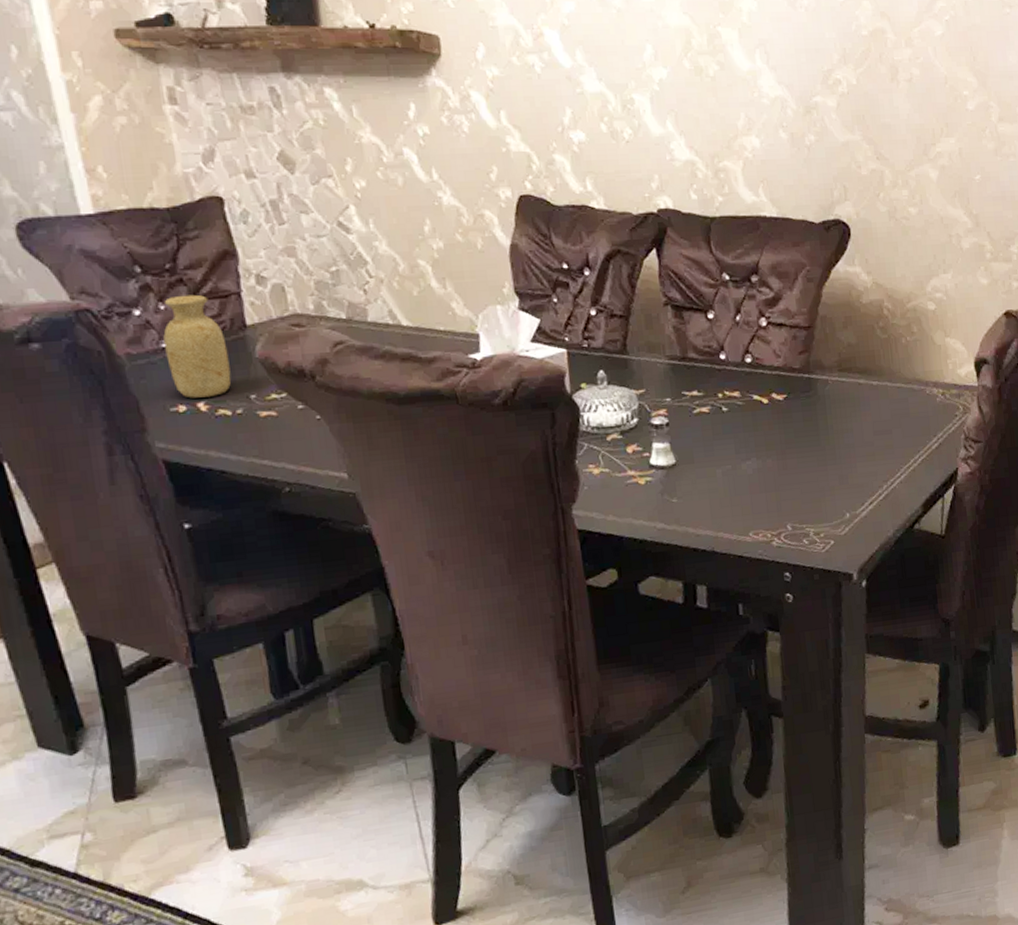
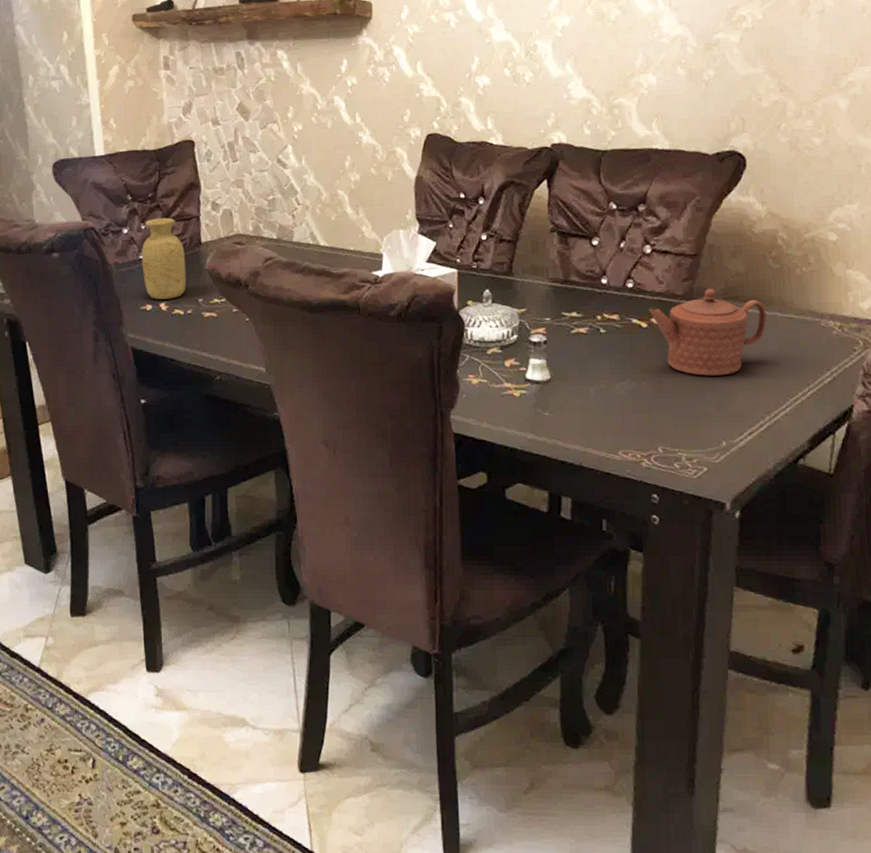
teapot: none [769,361,879,450] -> present [649,289,767,376]

